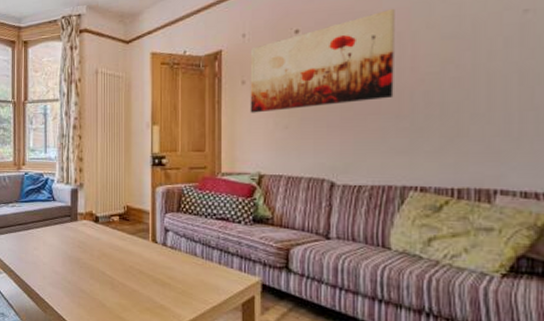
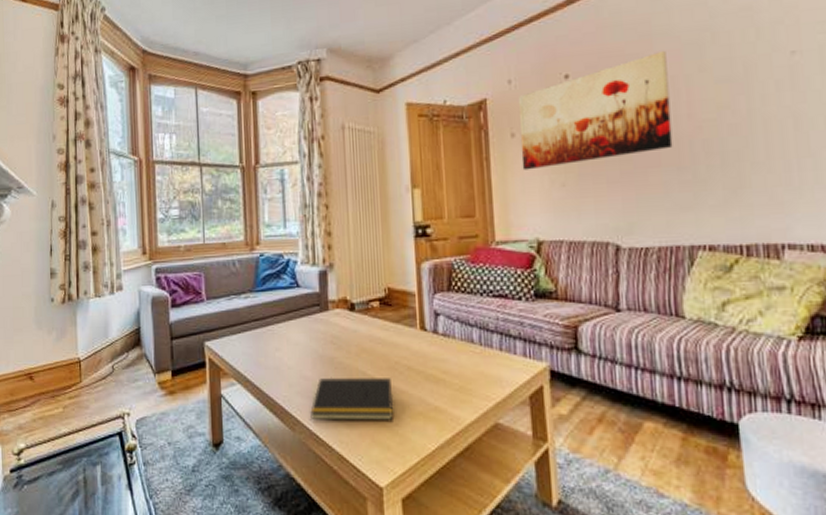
notepad: none [59,273,127,312] -> present [310,377,394,420]

